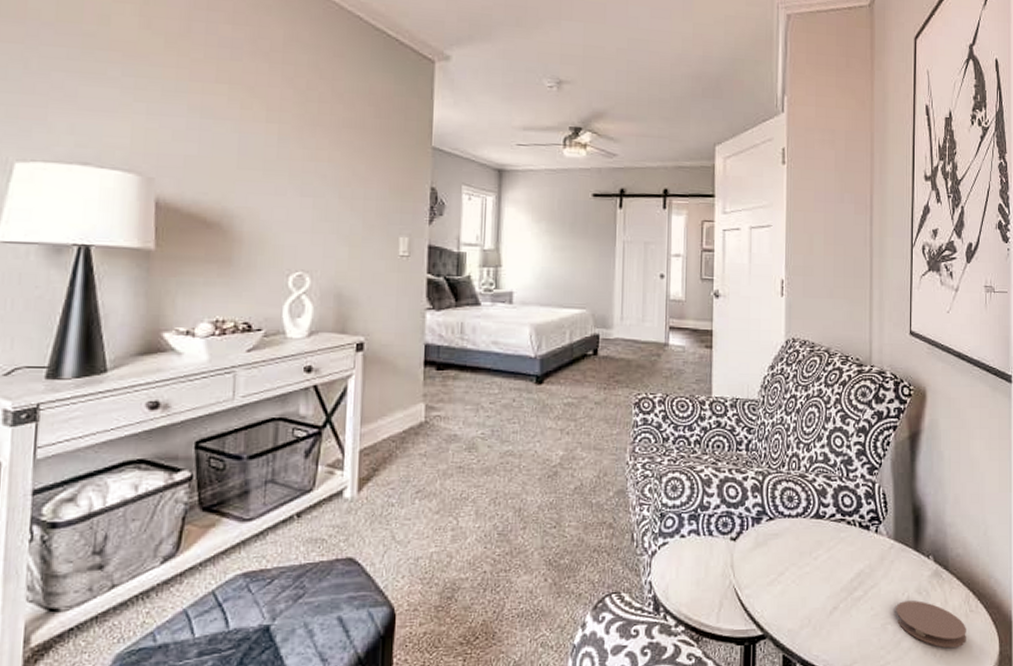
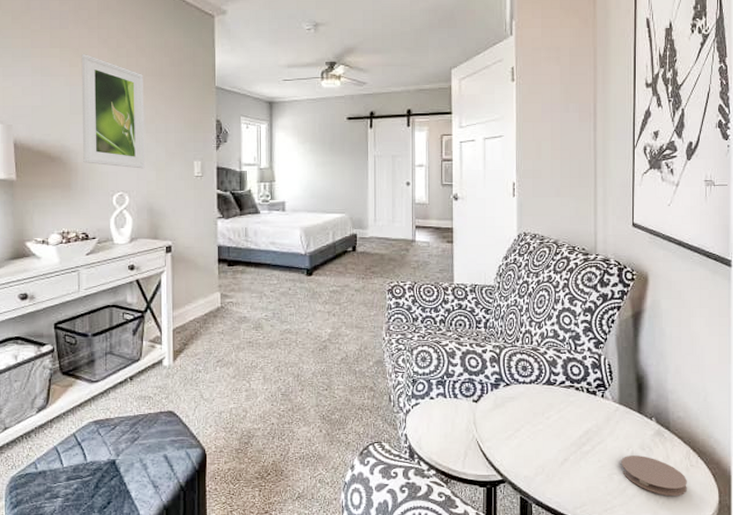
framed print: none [251,93,339,244] -> present [81,53,145,169]

